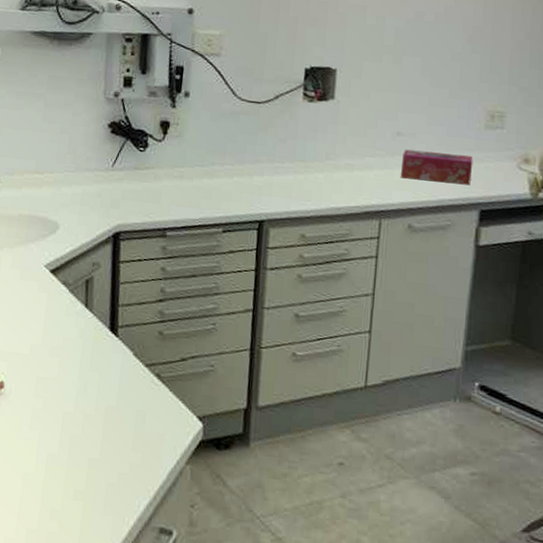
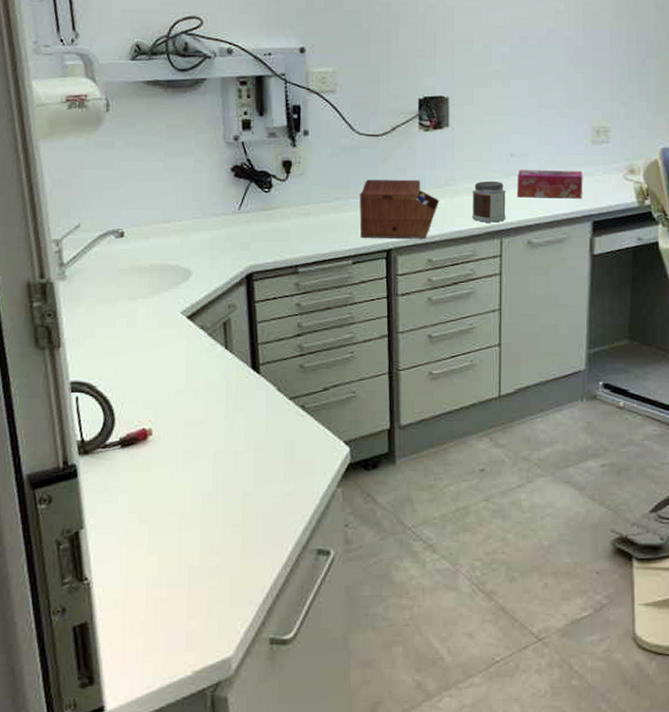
sewing box: none [233,147,319,213] -> present [359,179,440,239]
jar: none [351,158,389,203] -> present [472,180,506,223]

